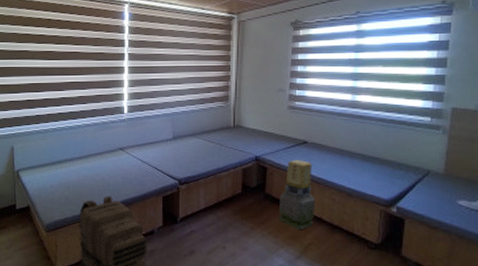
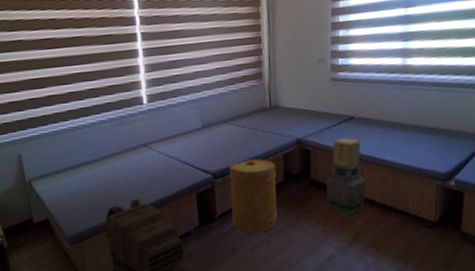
basket: none [192,169,235,238] -> present [229,158,278,233]

